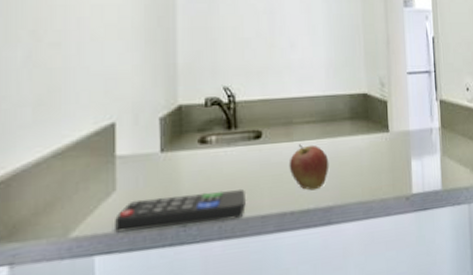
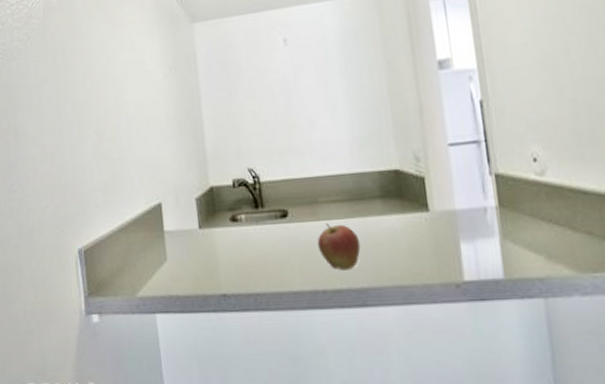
remote control: present [115,188,247,233] -> none [168,264,279,296]

